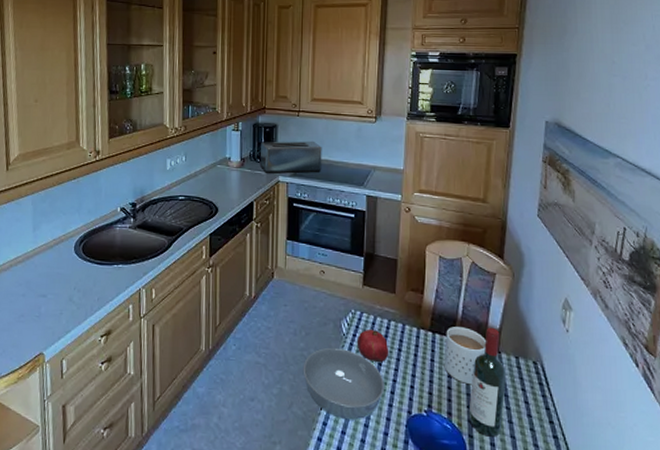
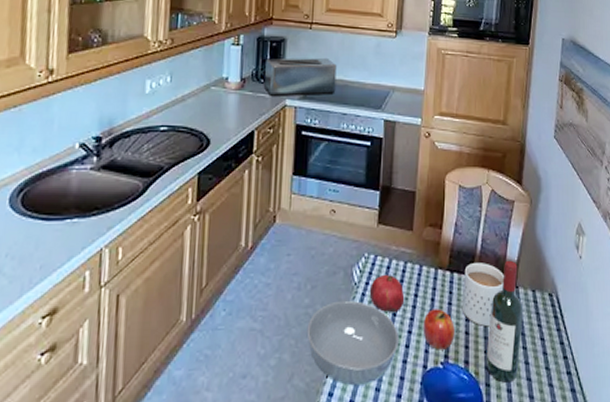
fruit: none [407,363,437,400] -> present [423,308,455,350]

